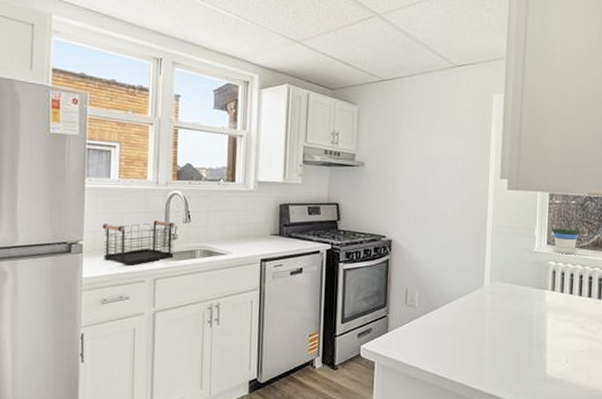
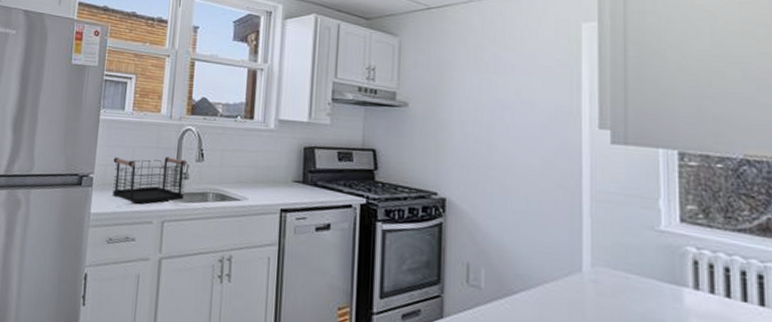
flowerpot: present [551,228,581,255] -> none [686,200,737,240]

